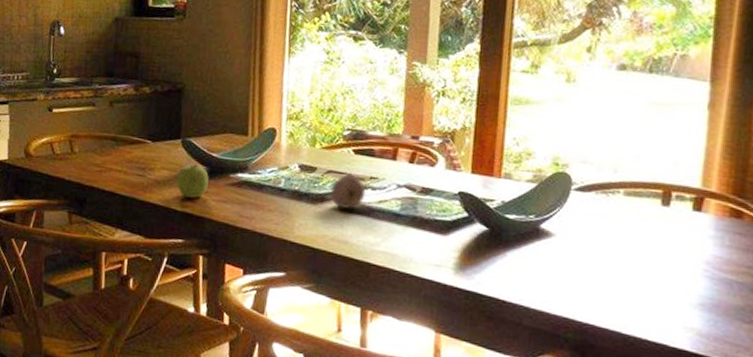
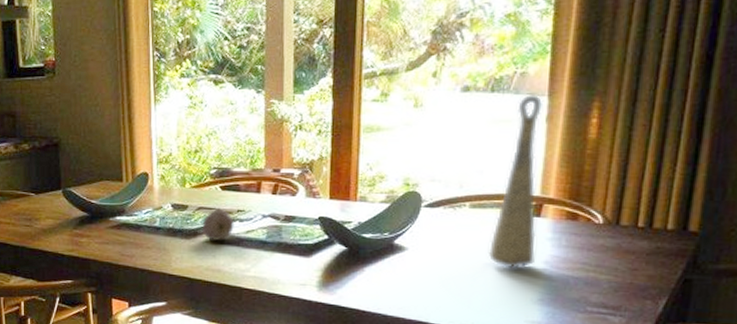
fruit: present [176,164,209,199] -> none [61,211,90,244]
decorative vase: none [643,78,704,268] -> present [488,95,542,269]

